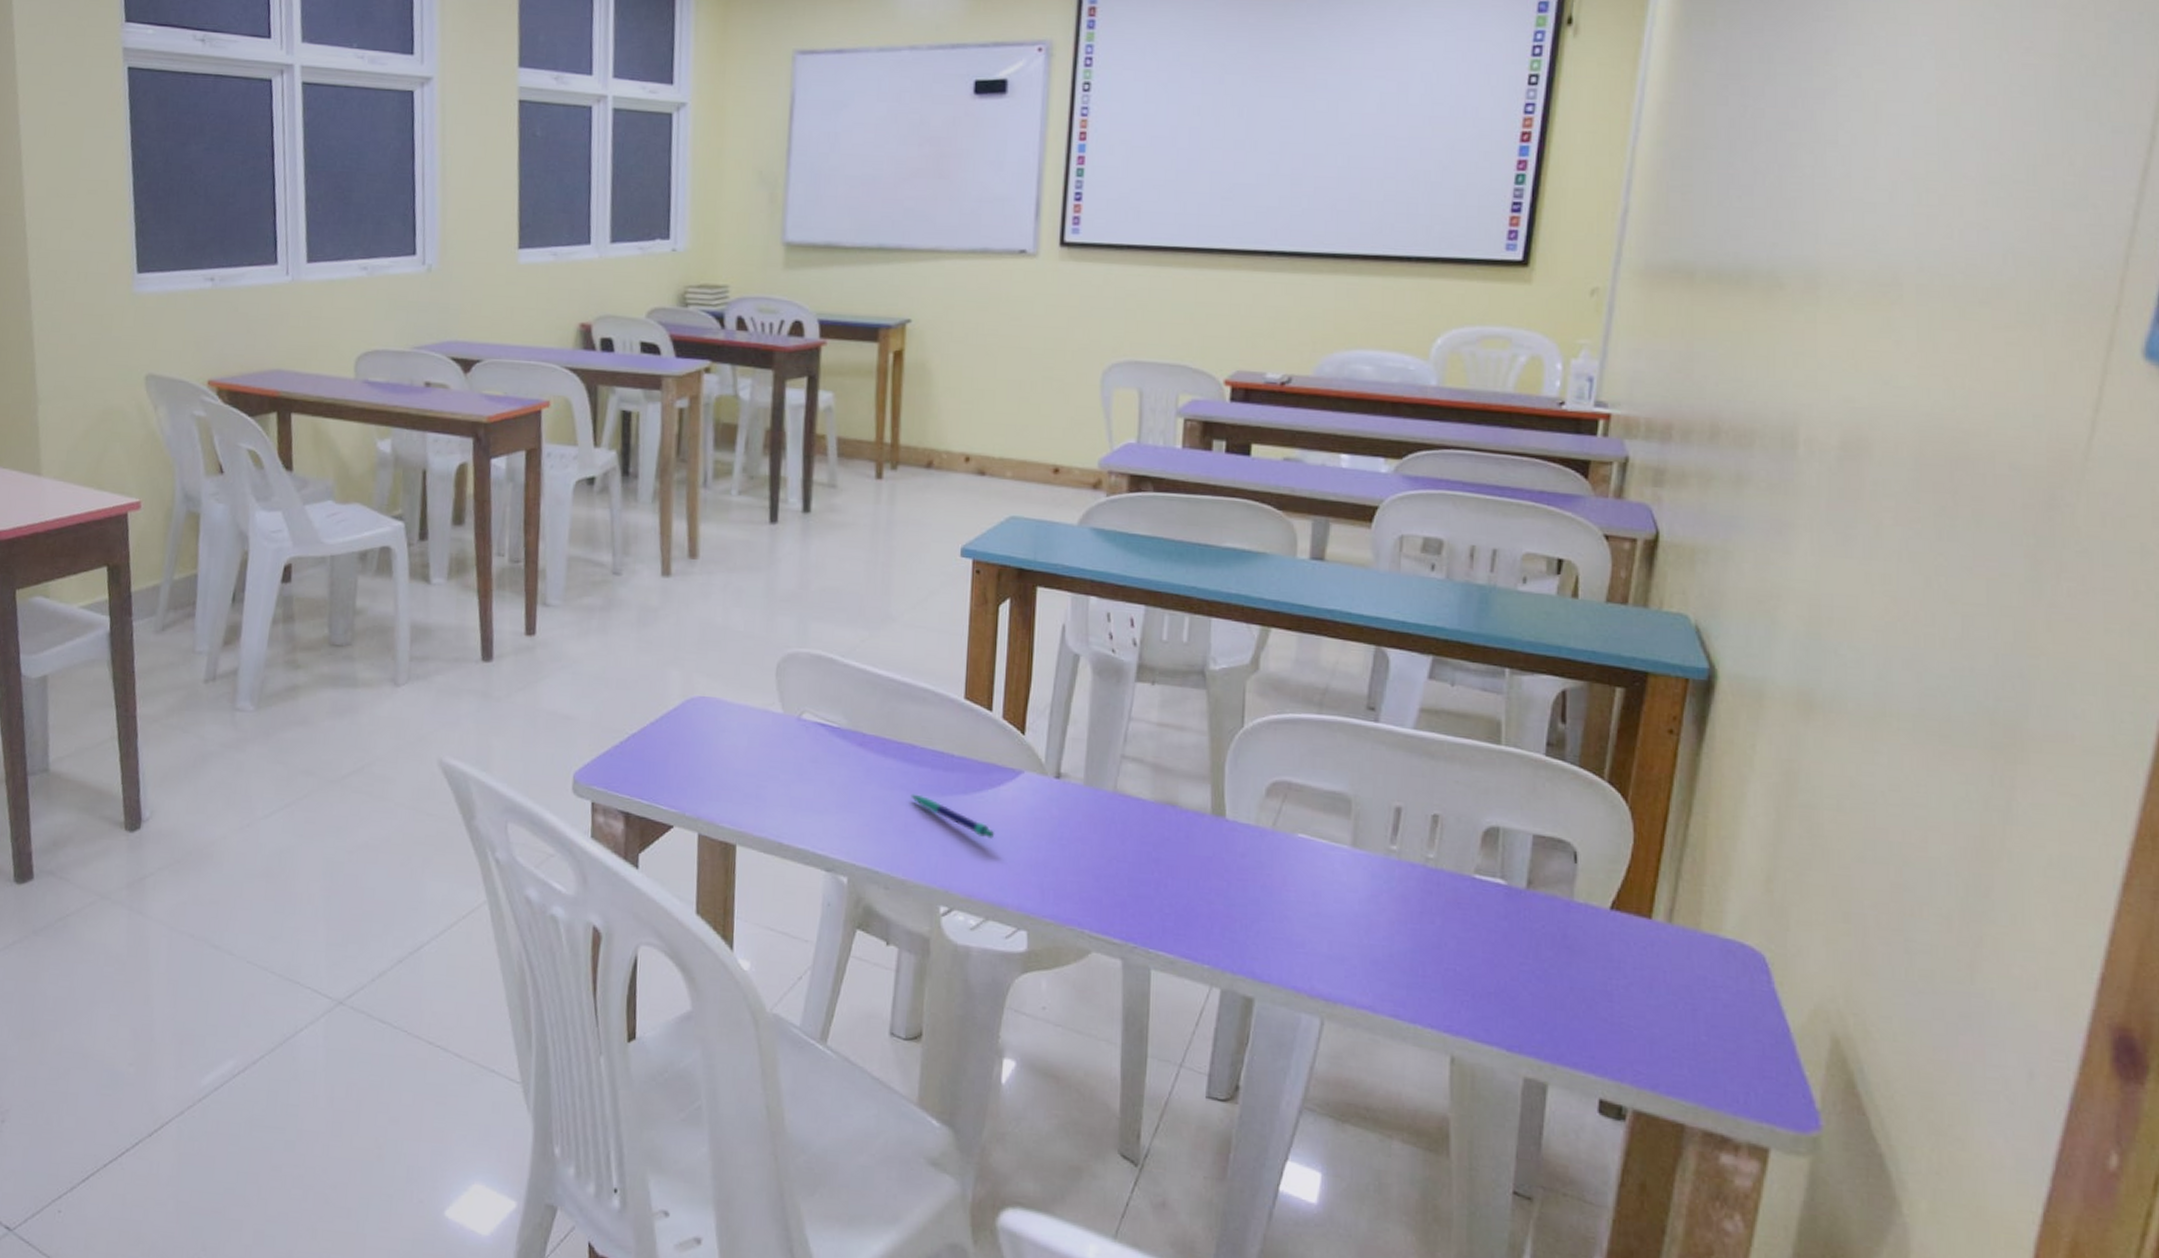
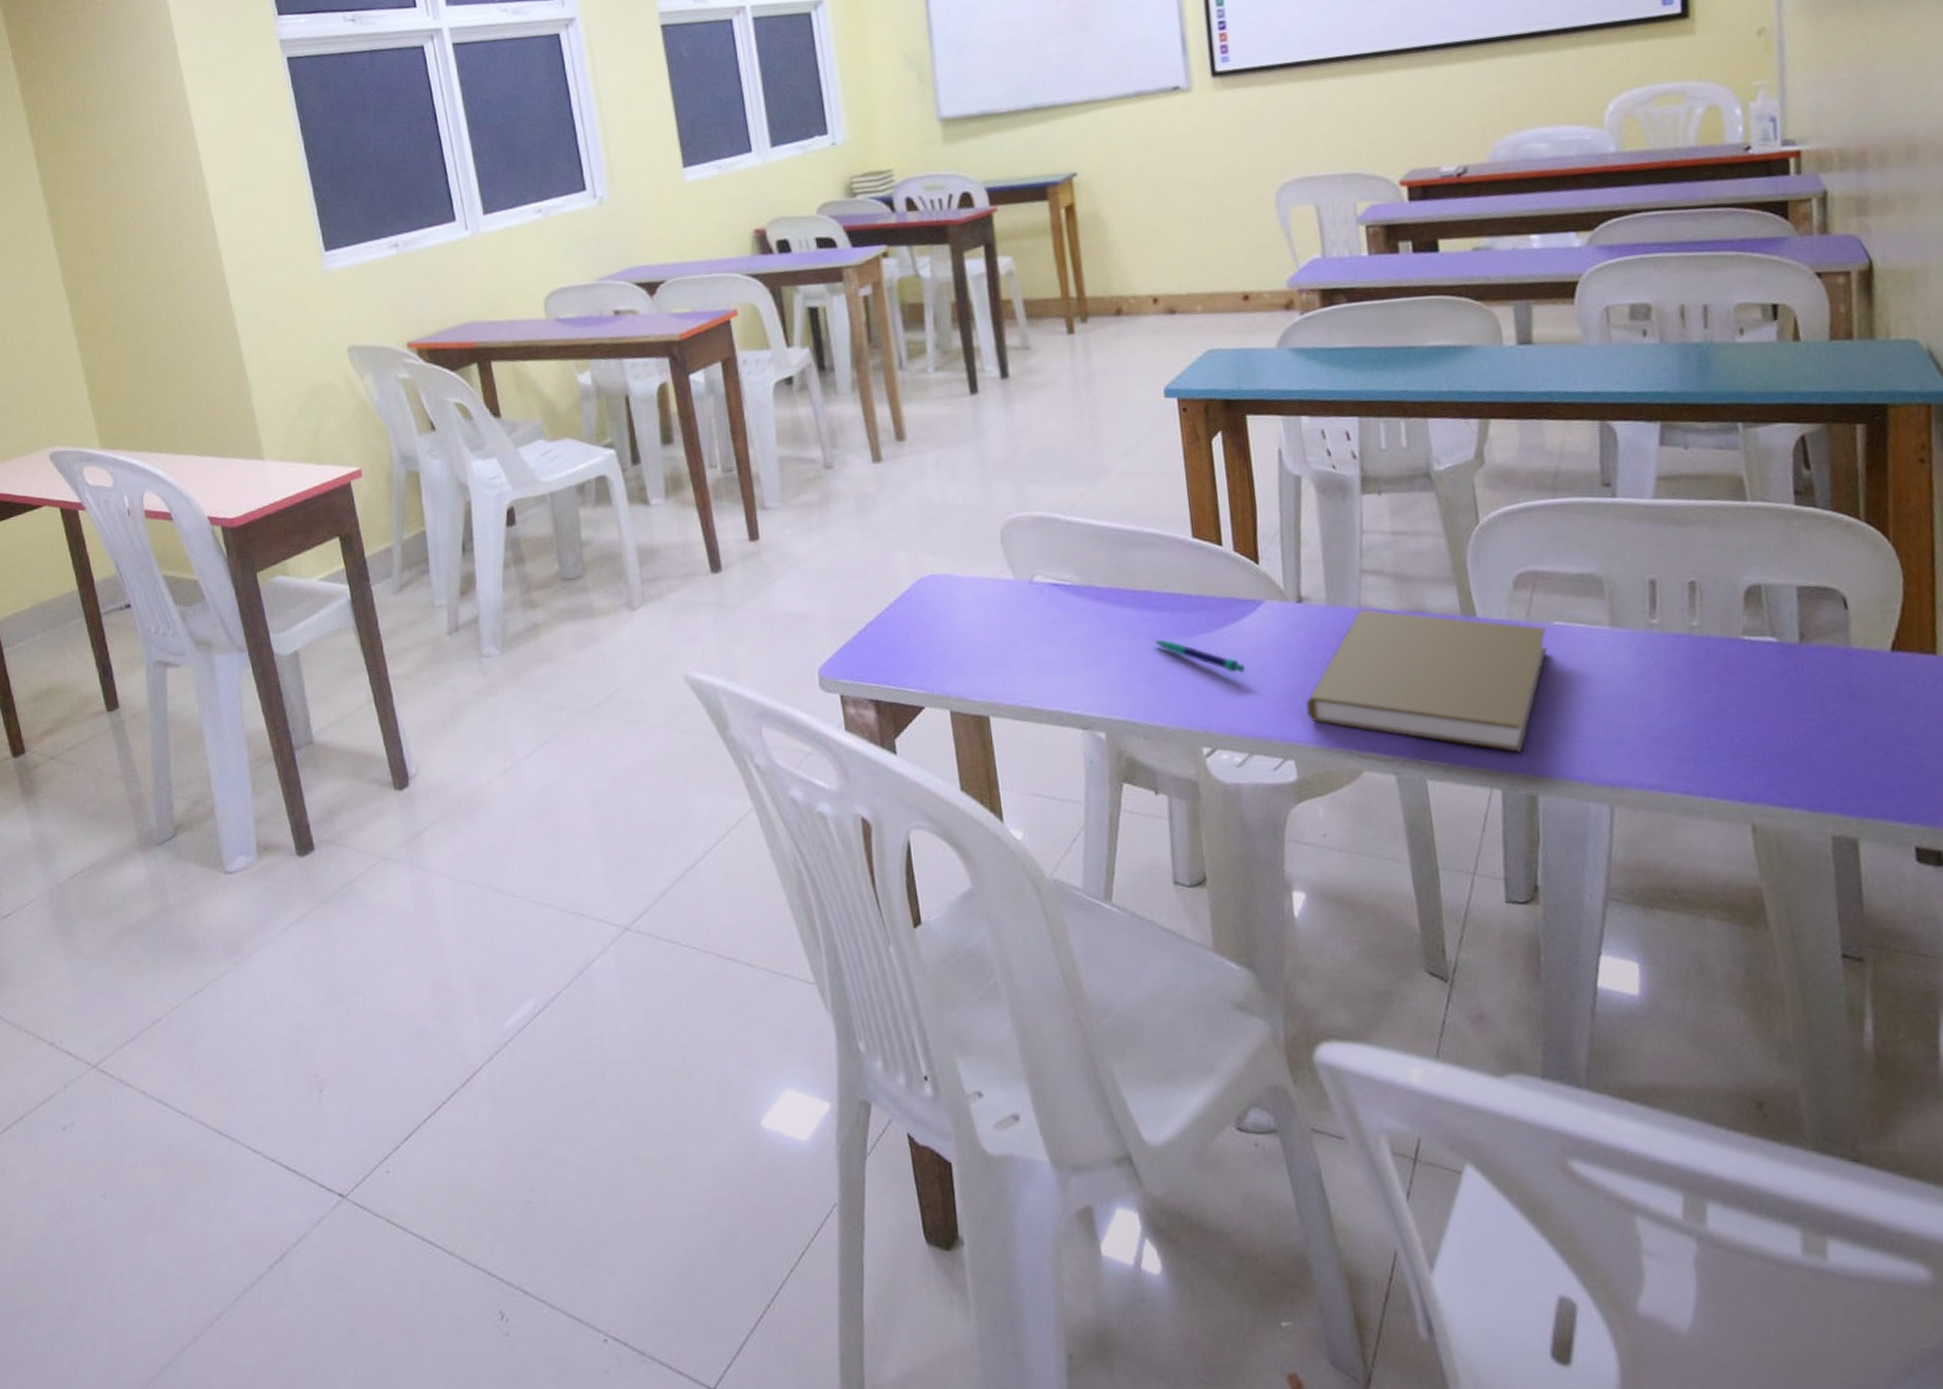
book: none [1046,794,1289,955] -> present [1306,609,1547,752]

